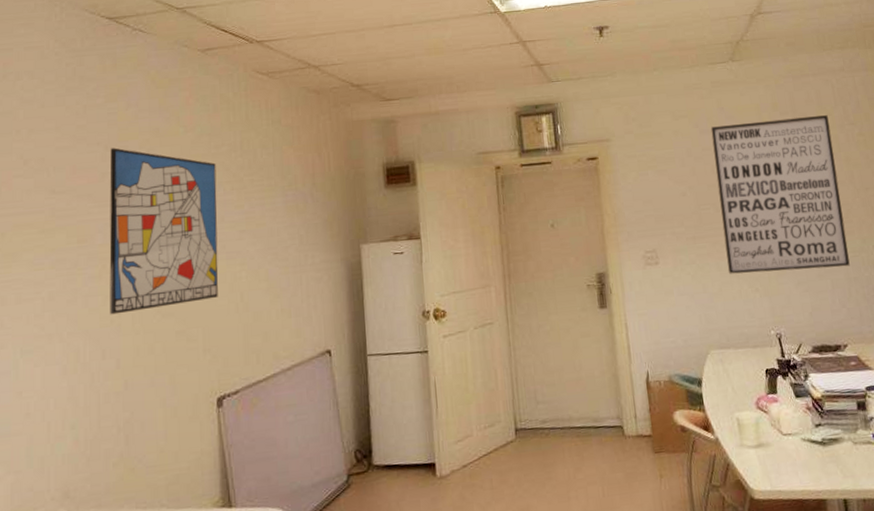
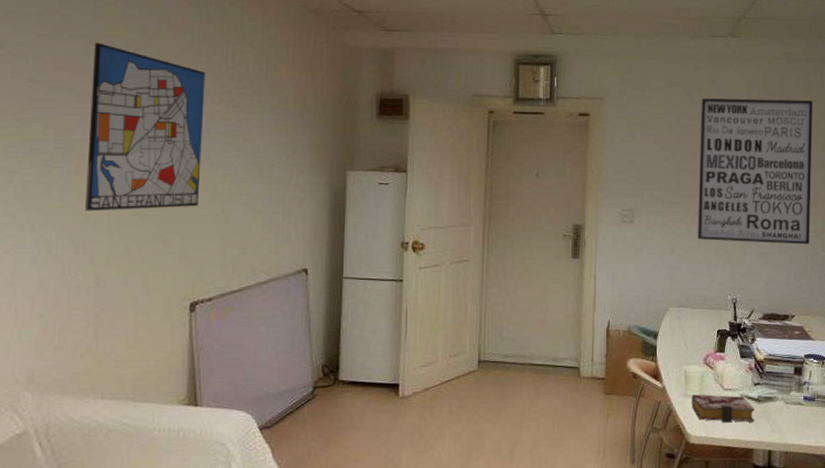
book: none [748,440,822,473] -> present [691,394,754,423]

